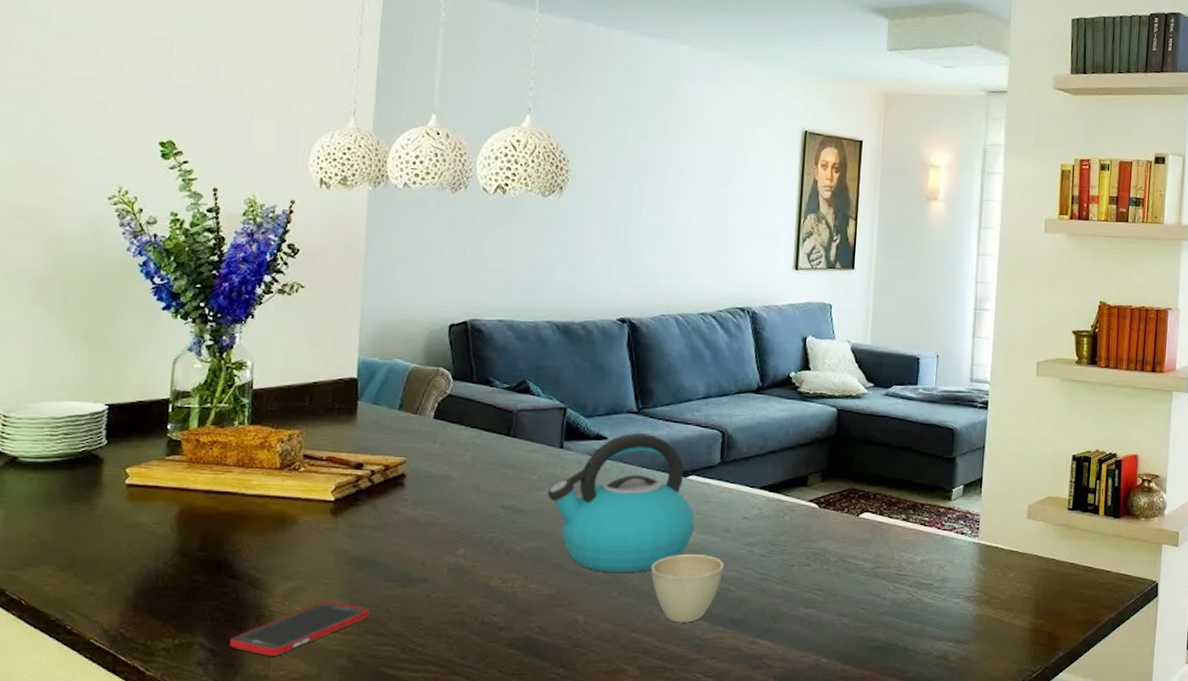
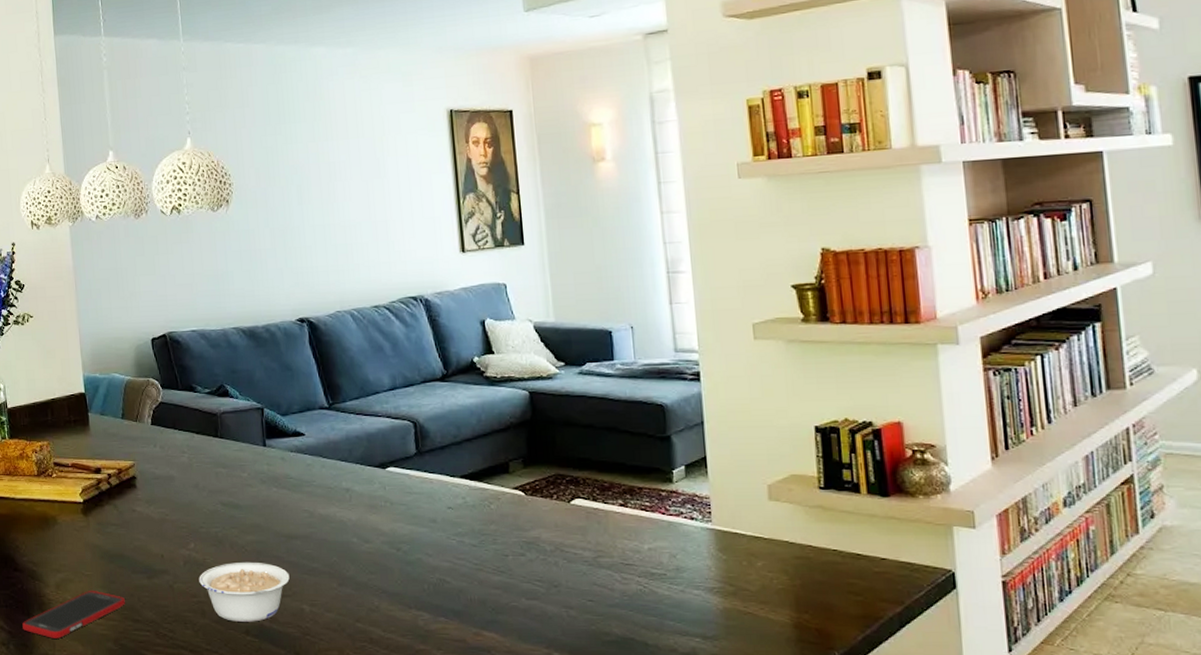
legume: none [463,569,567,634] -> present [199,561,290,622]
kettle: present [547,433,695,573] -> none [258,428,401,565]
cup: present [651,554,724,623] -> none [364,545,436,613]

